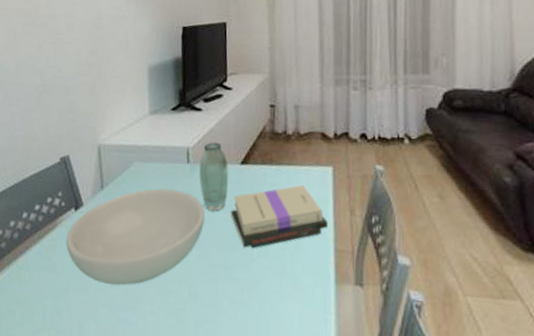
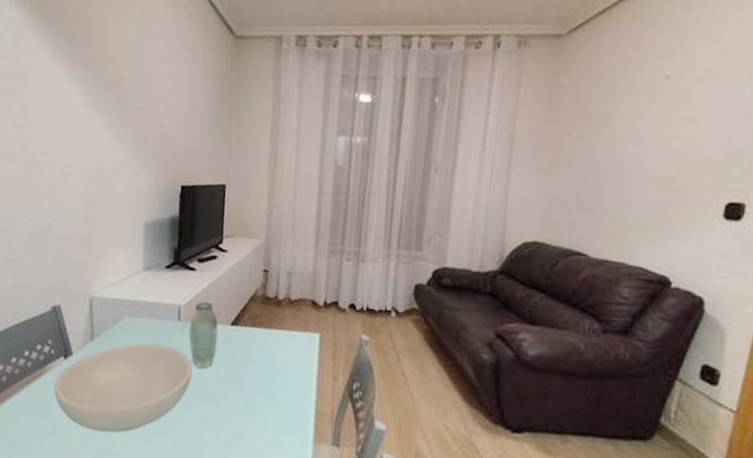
books: present [230,185,328,249] -> none [217,349,311,406]

